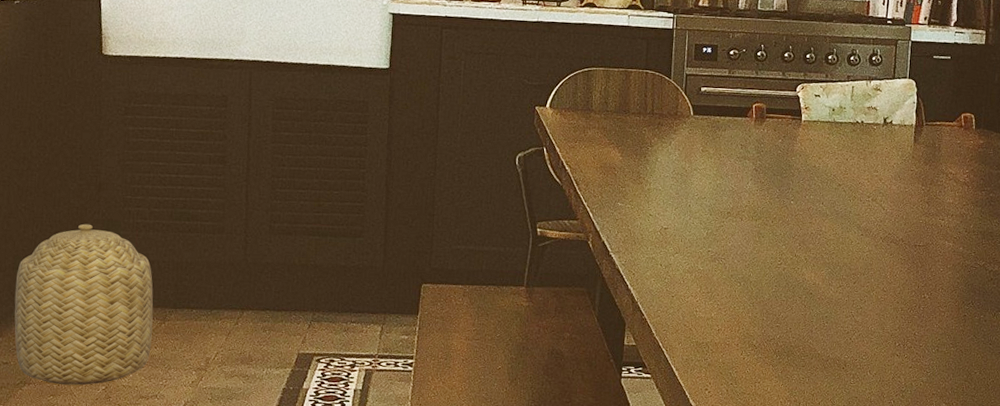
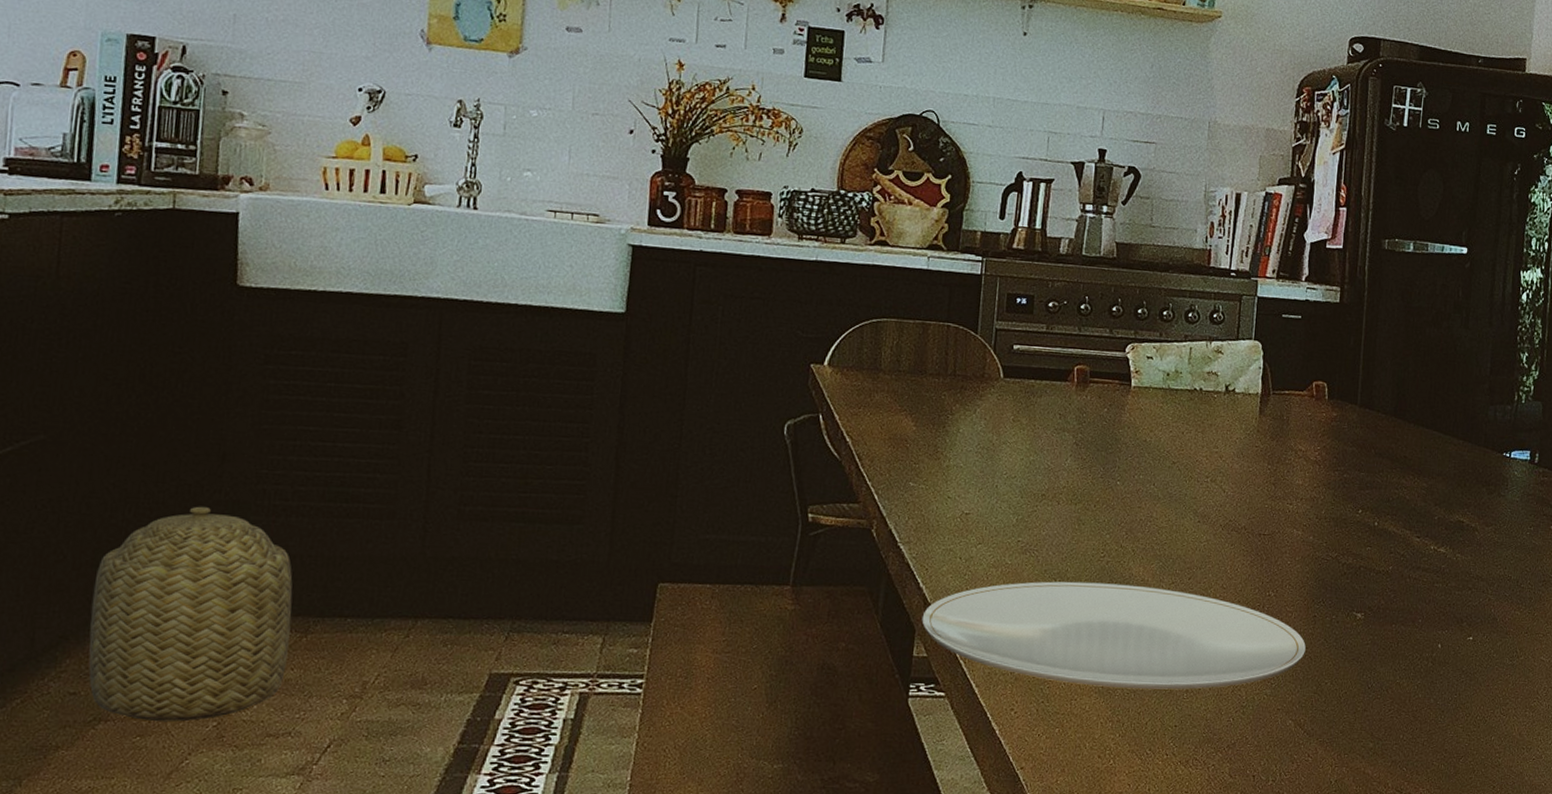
plate: none [630,284,957,376] -> present [922,581,1306,690]

